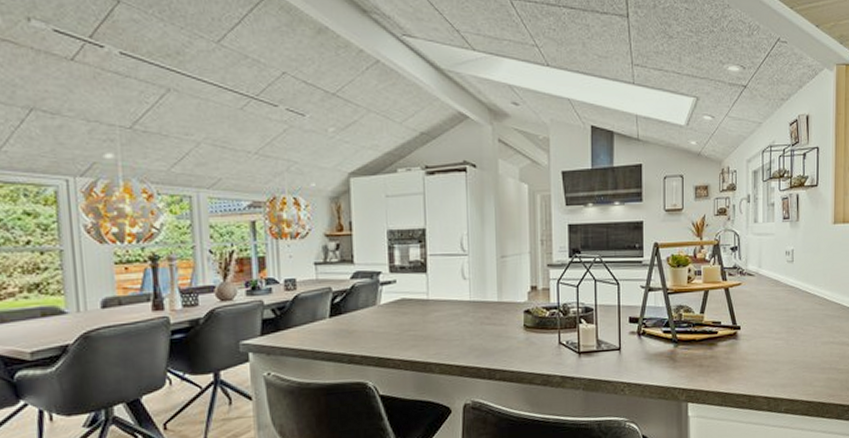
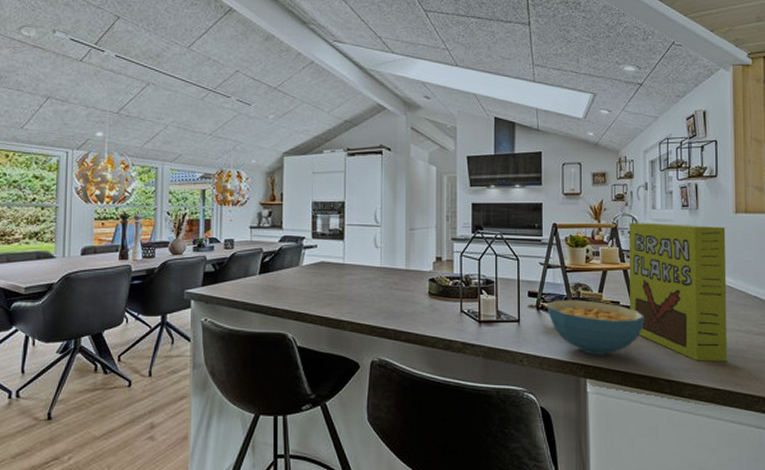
cereal bowl: none [648,322,745,378] -> present [547,300,645,355]
cereal box: none [731,237,824,376] -> present [629,223,728,361]

